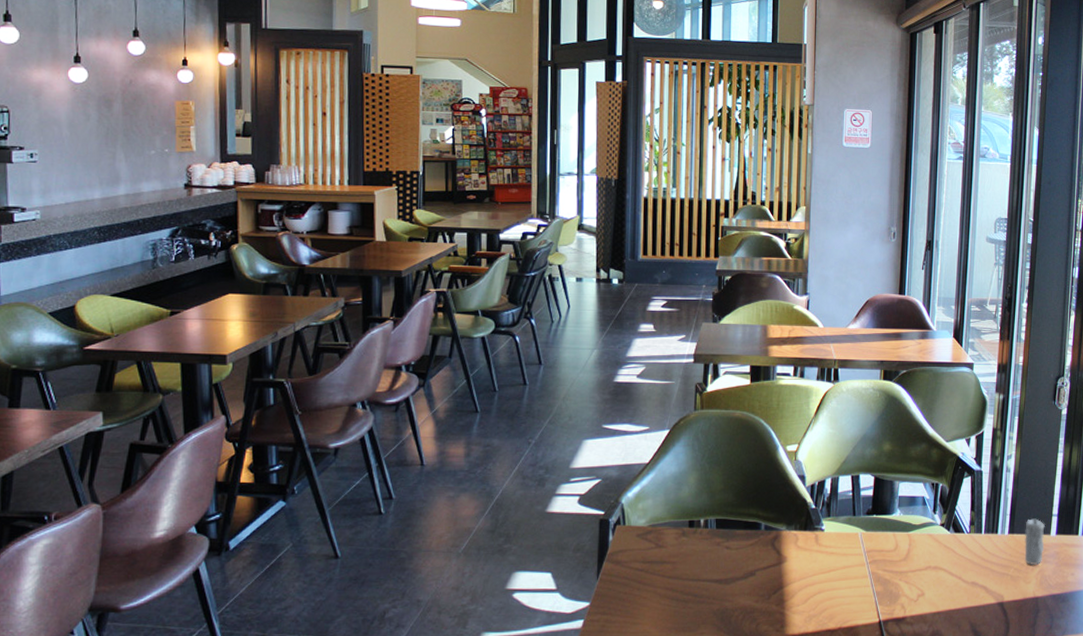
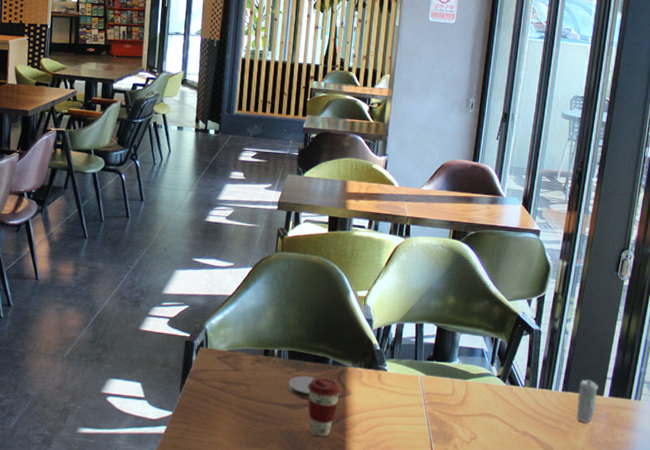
coaster: none [718,546,748,571] -> present [288,376,316,399]
coffee cup: none [739,545,776,612] -> present [307,377,341,437]

